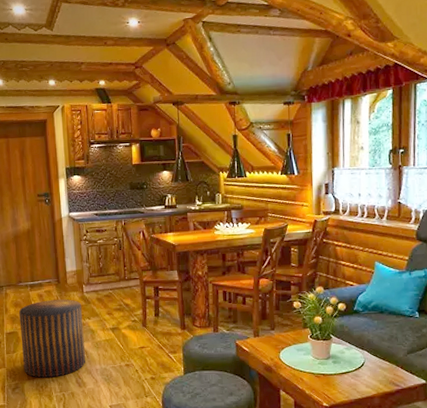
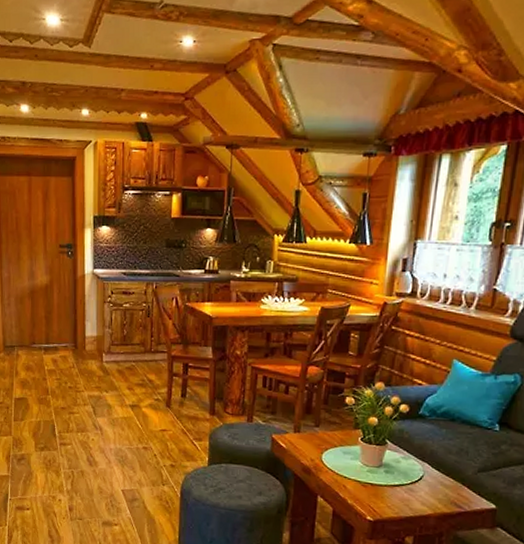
stool: present [19,299,85,378] -> none [30,366,100,452]

